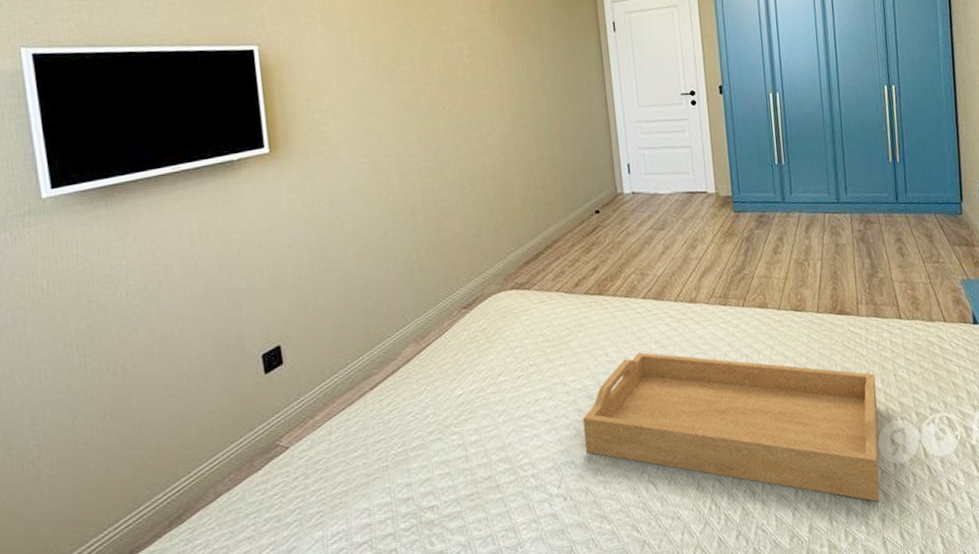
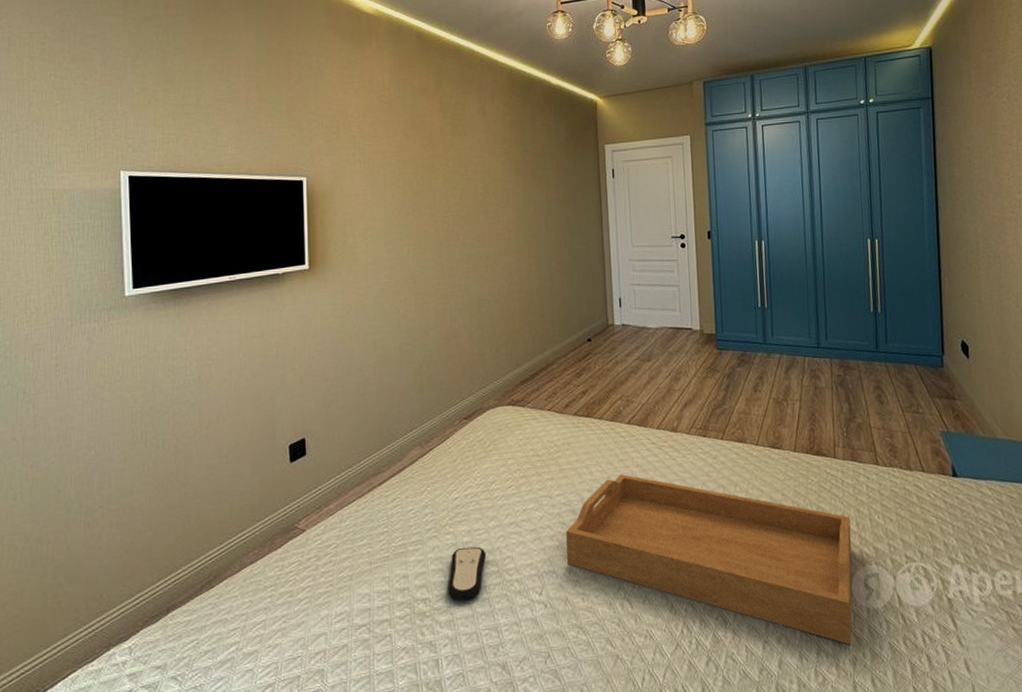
remote control: none [456,444,498,505] -> present [448,546,487,601]

